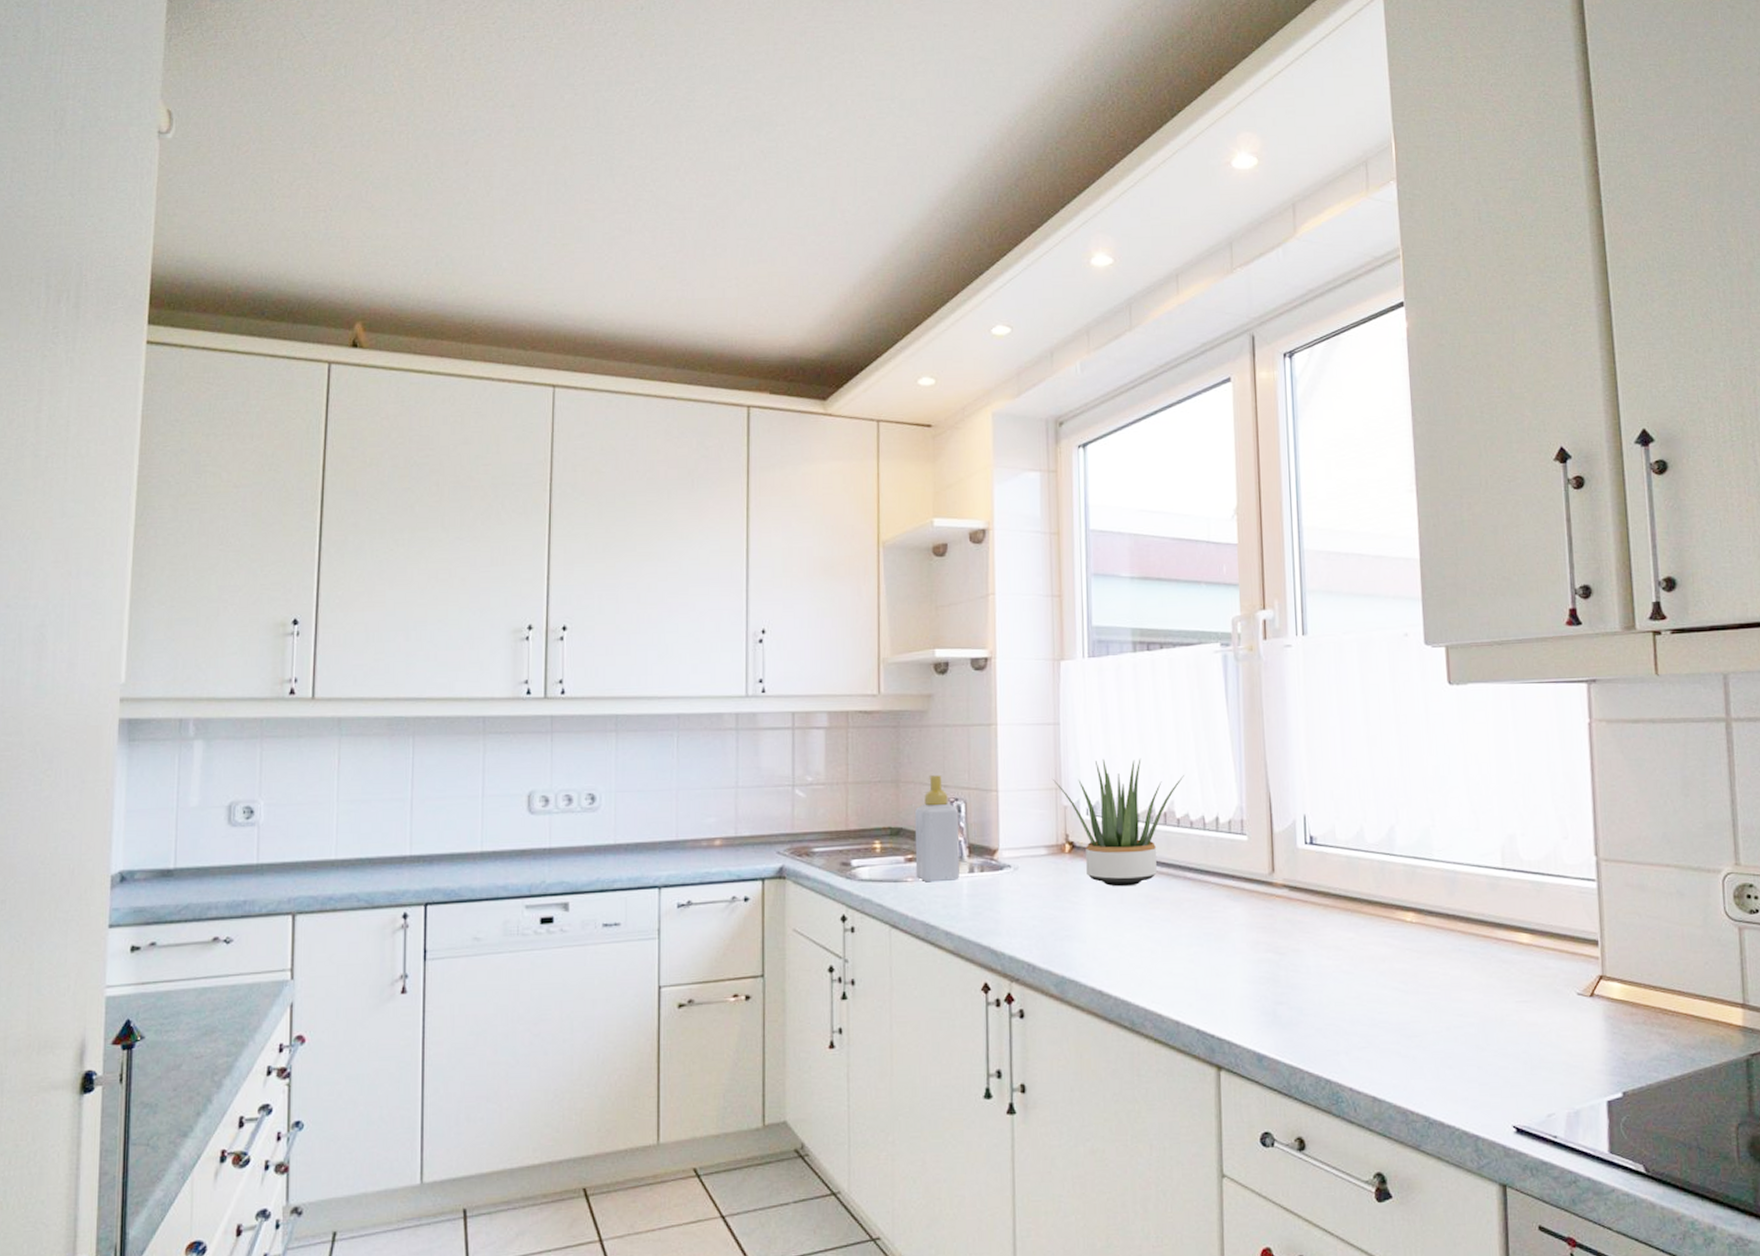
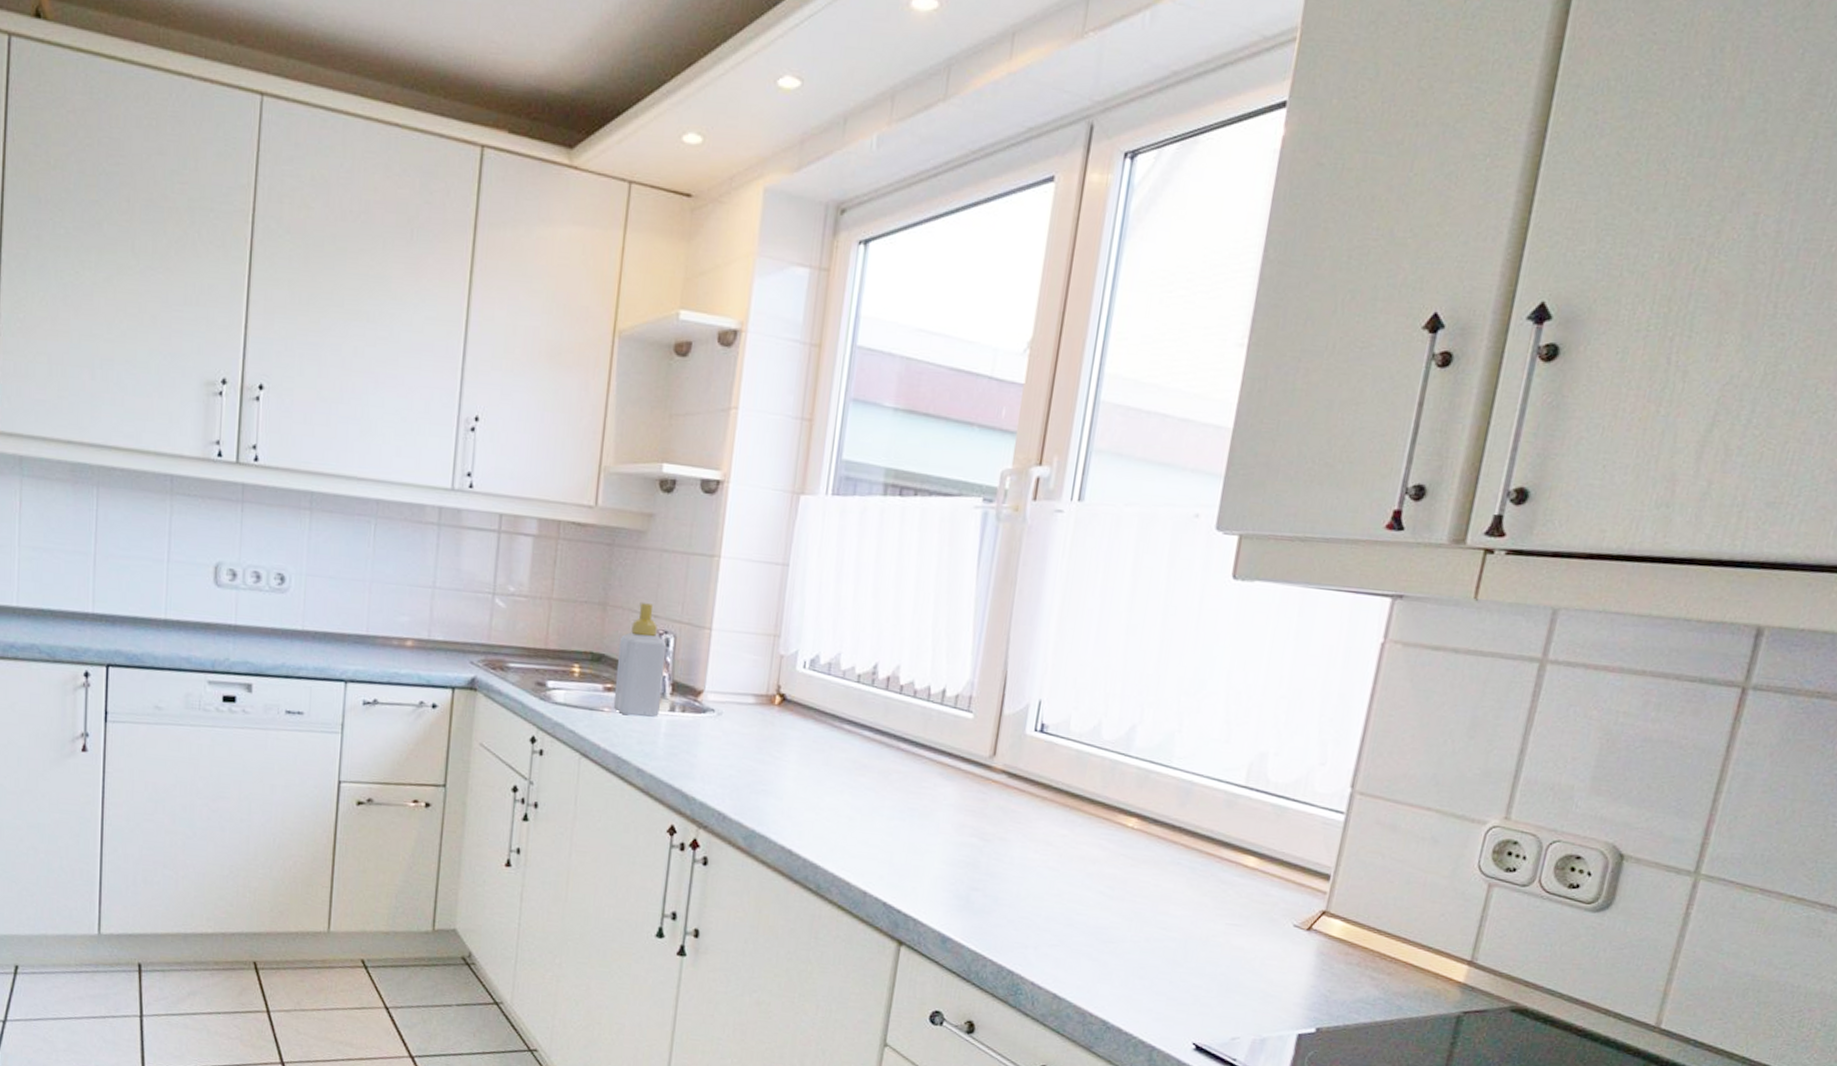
potted plant: present [1052,758,1184,887] -> none [771,610,916,749]

